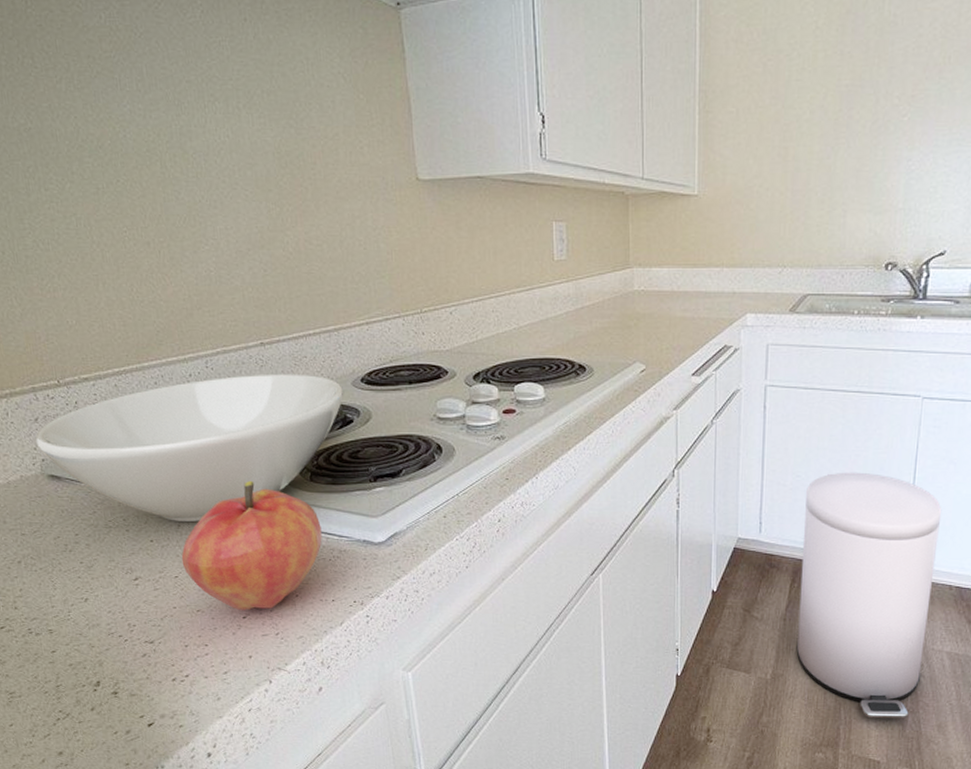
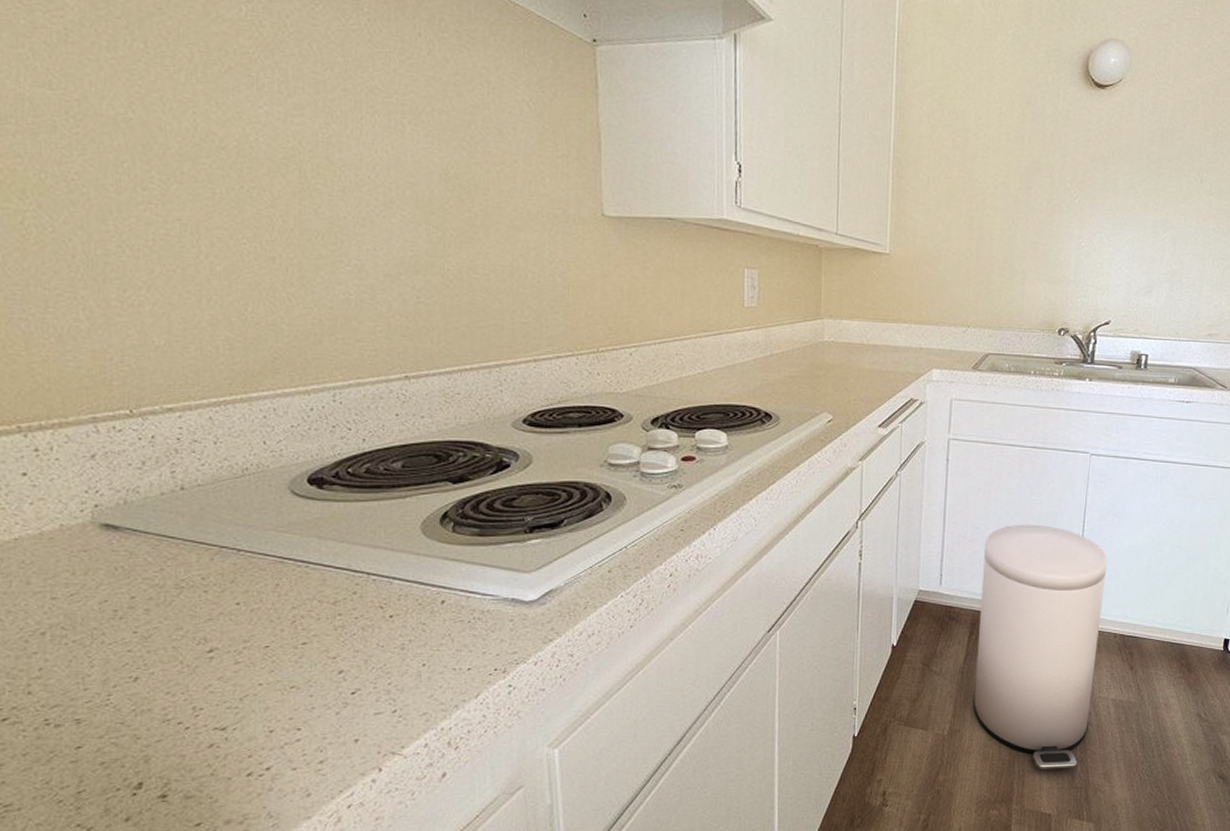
bowl: present [35,373,344,523] -> none [88,410,502,581]
fruit: present [181,480,322,611] -> none [276,531,462,685]

